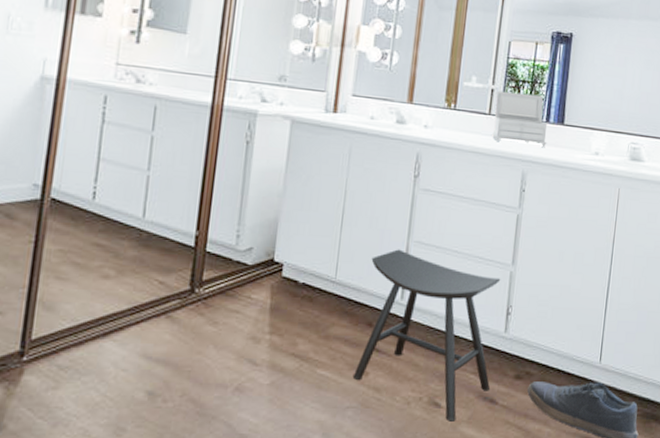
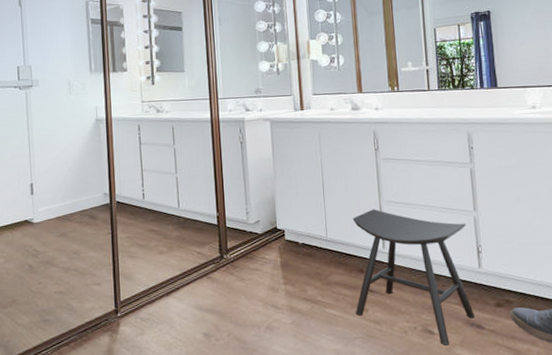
jewelry box: present [492,90,547,147] -> none [431,67,485,112]

